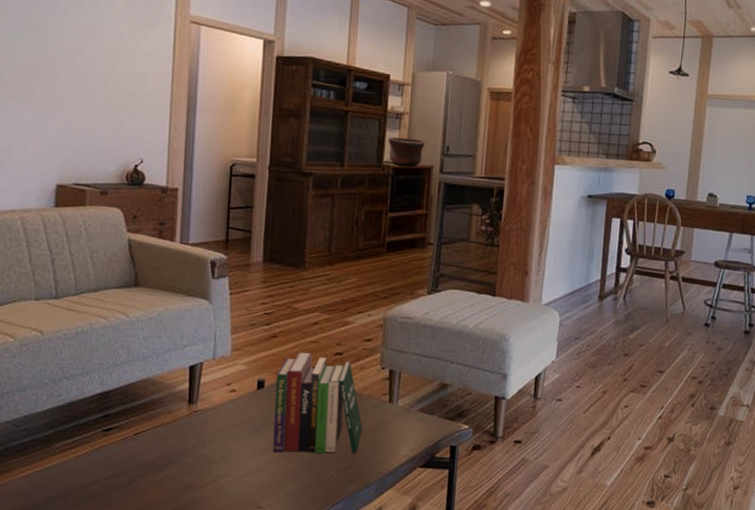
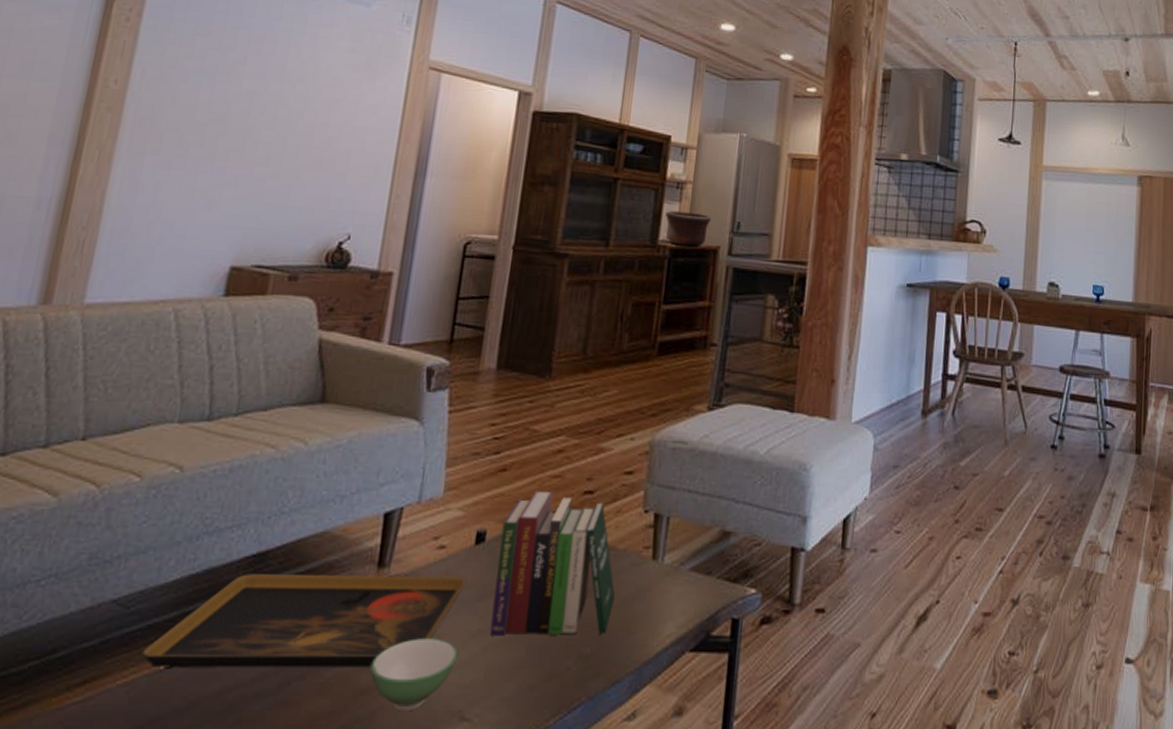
decorative tray: none [33,406,253,471] -> present [142,574,467,668]
bowl: none [190,453,252,501] -> present [370,638,459,712]

